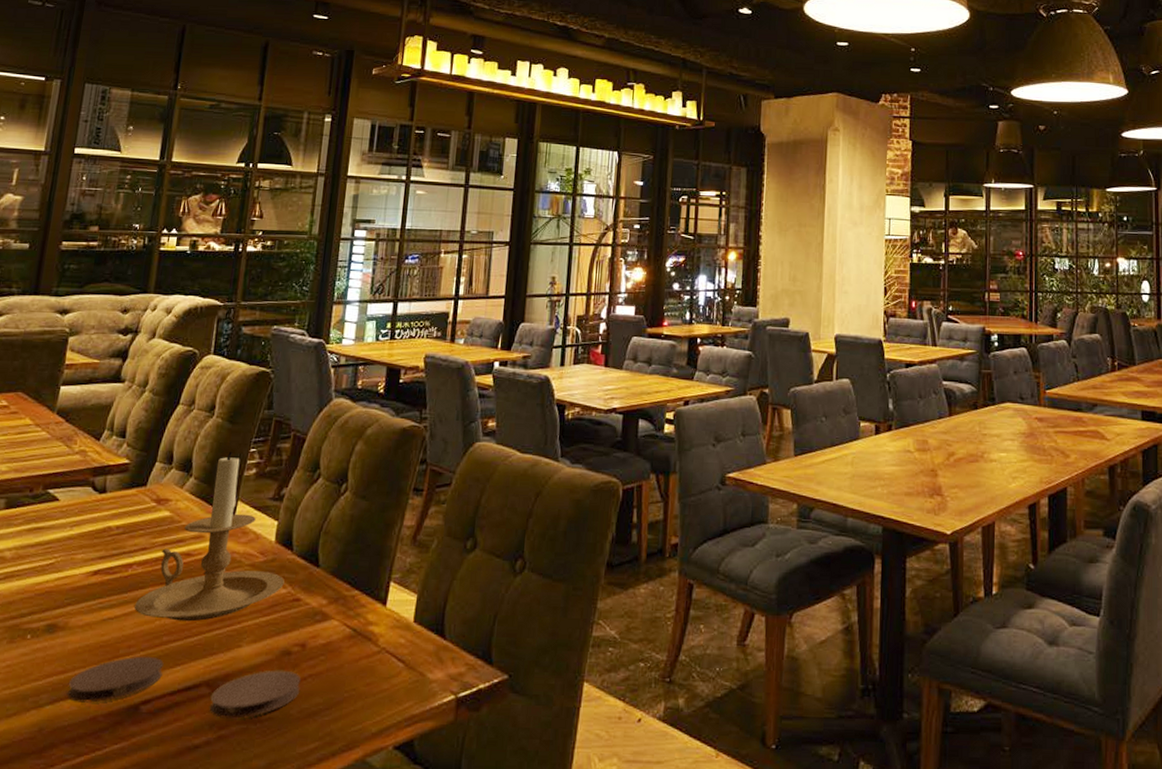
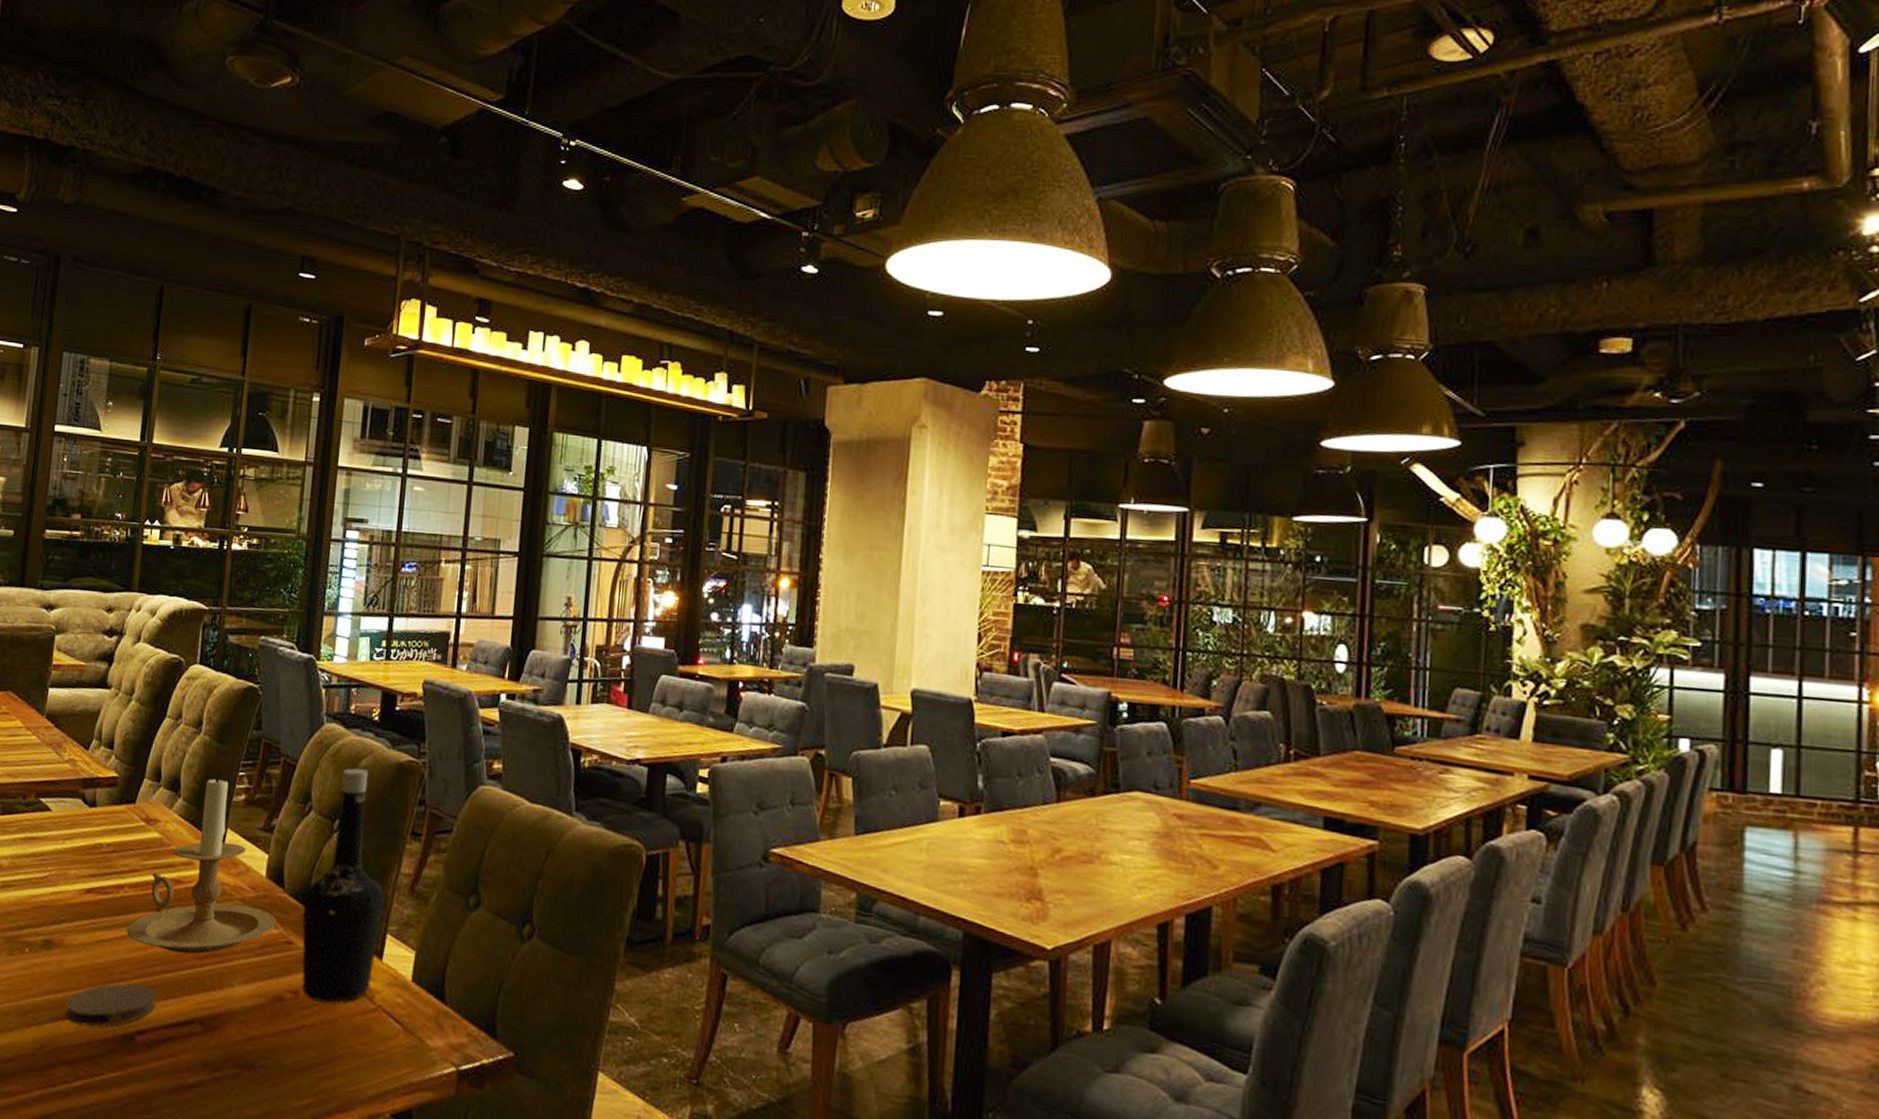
coaster: present [209,670,301,719] -> none [202,1015,294,1063]
bottle: none [308,436,388,652] -> present [301,768,384,1004]

